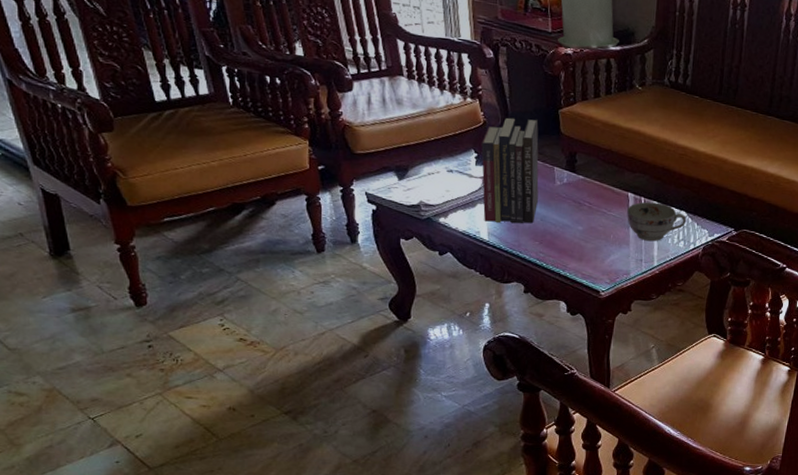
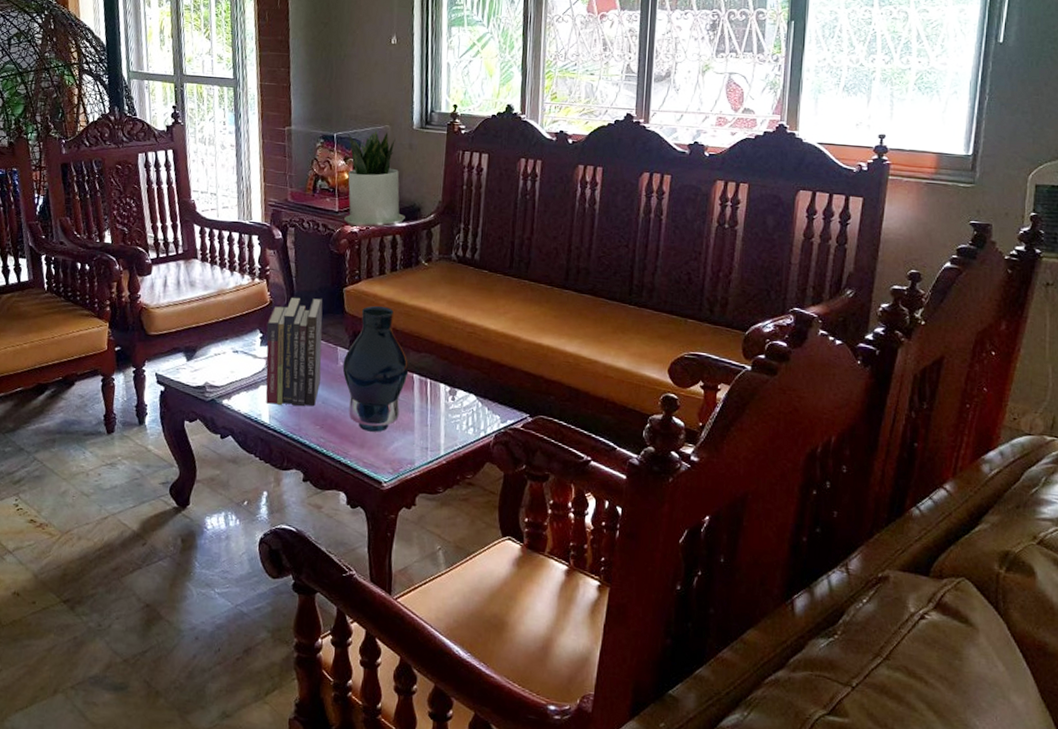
vase: none [560,127,624,247] -> present [342,305,409,432]
teacup: present [626,202,687,242] -> none [411,384,477,428]

